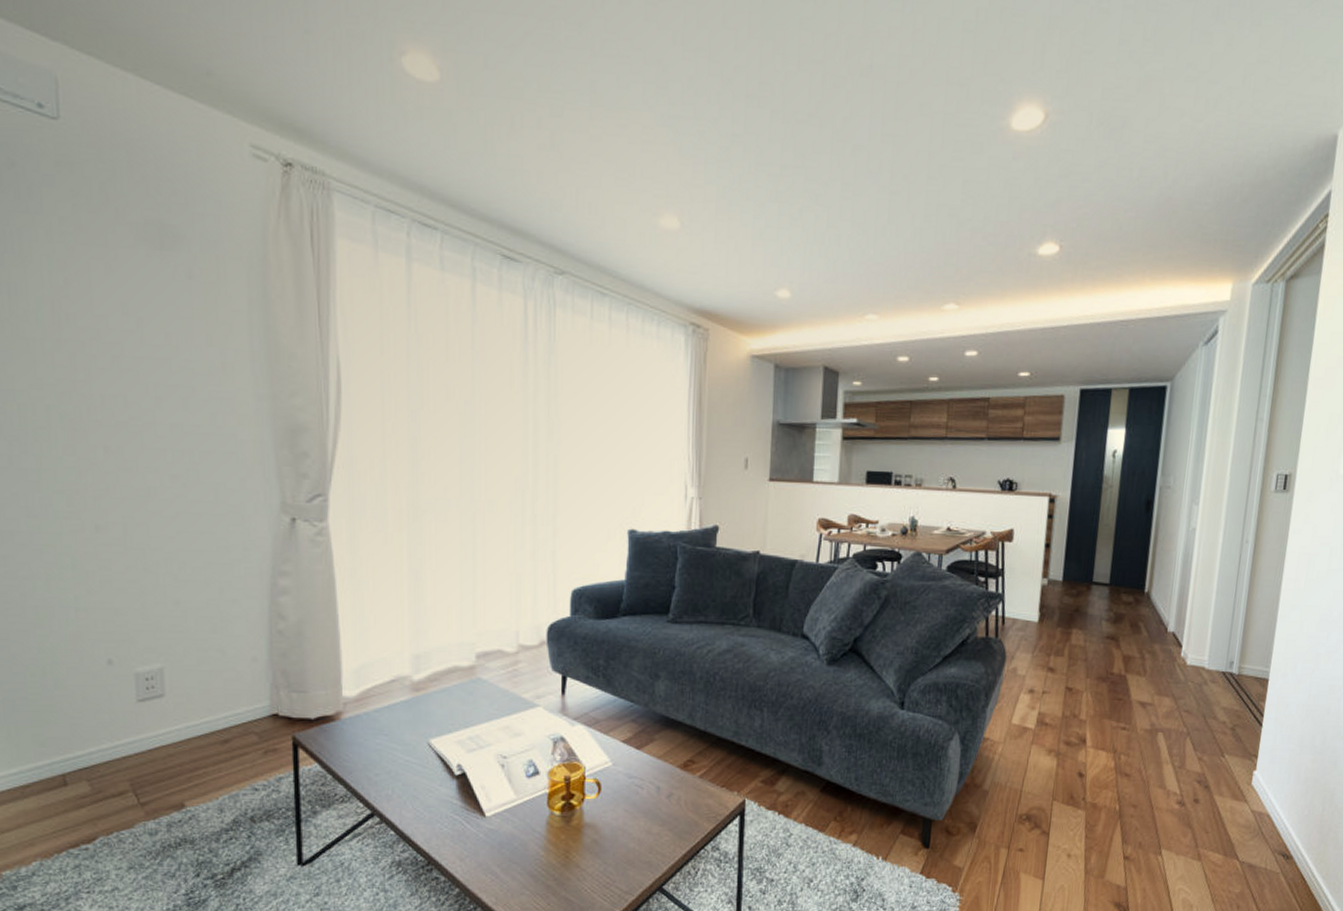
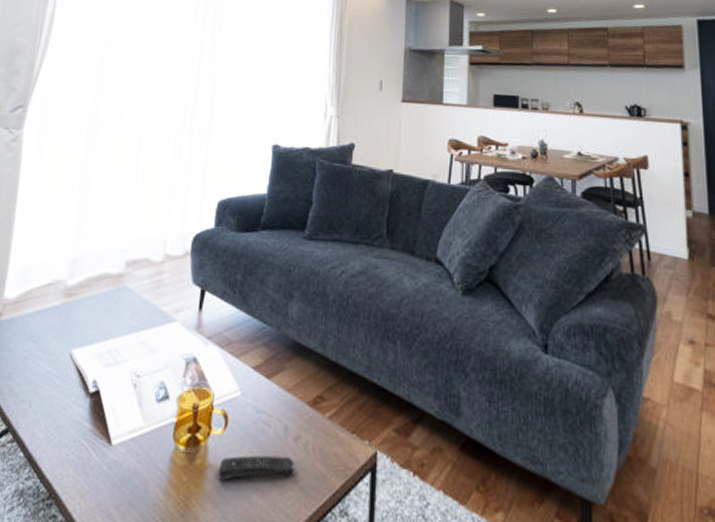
remote control: none [596,811,670,835] -> present [218,455,297,481]

